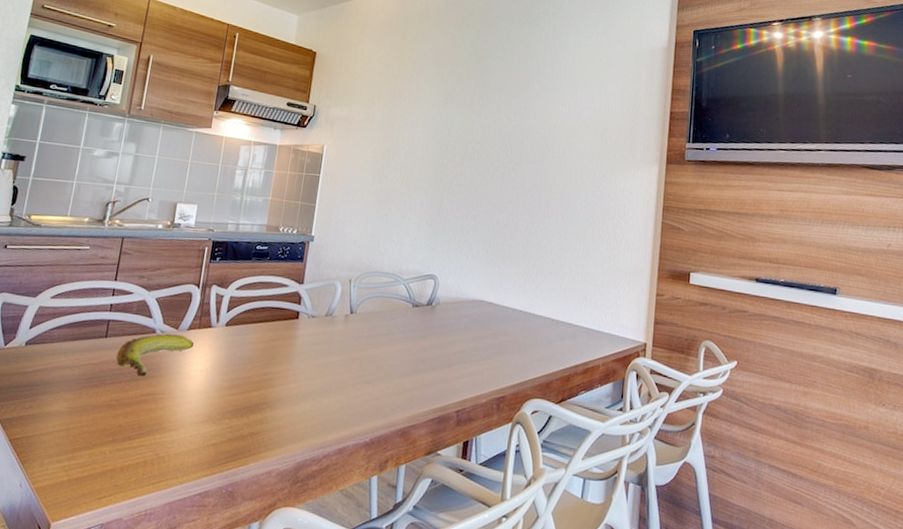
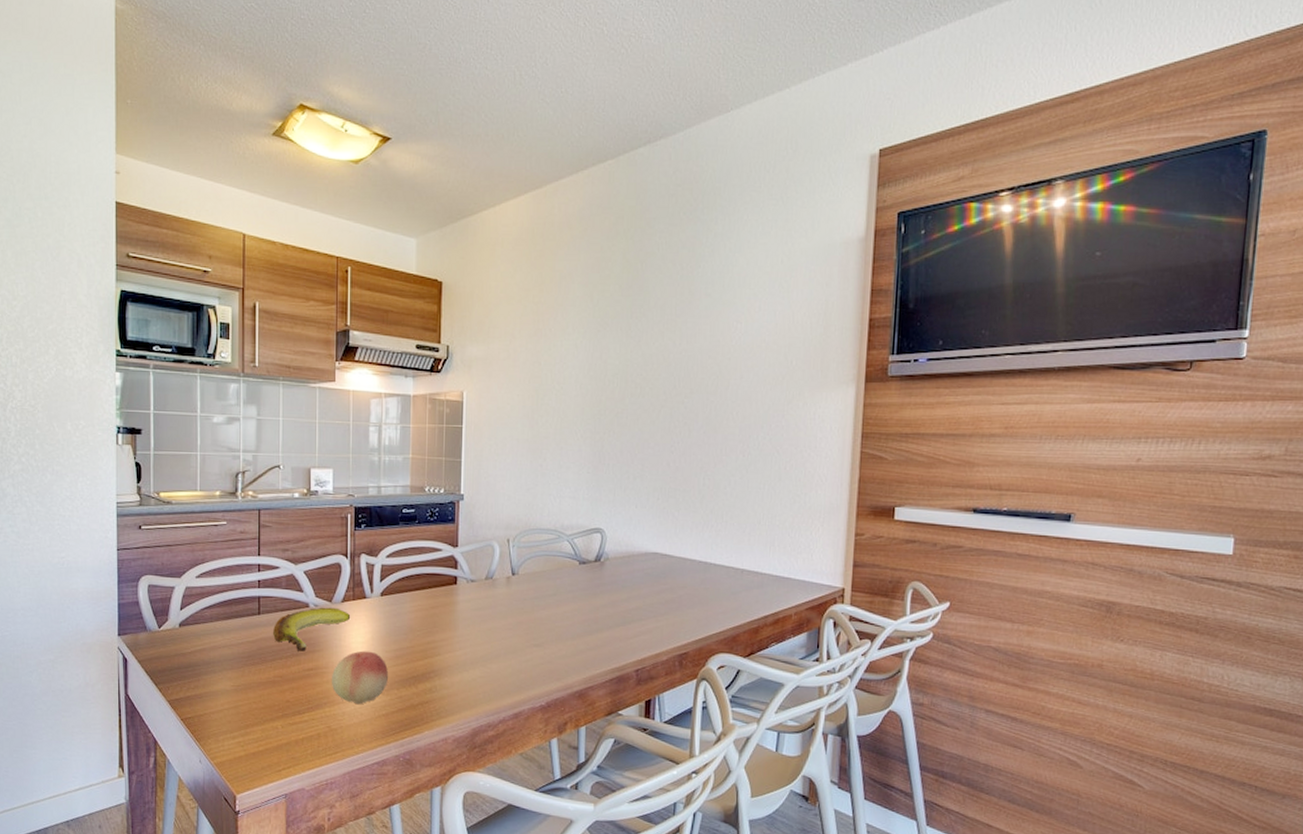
fruit: none [166,378,223,433] -> present [331,650,389,705]

